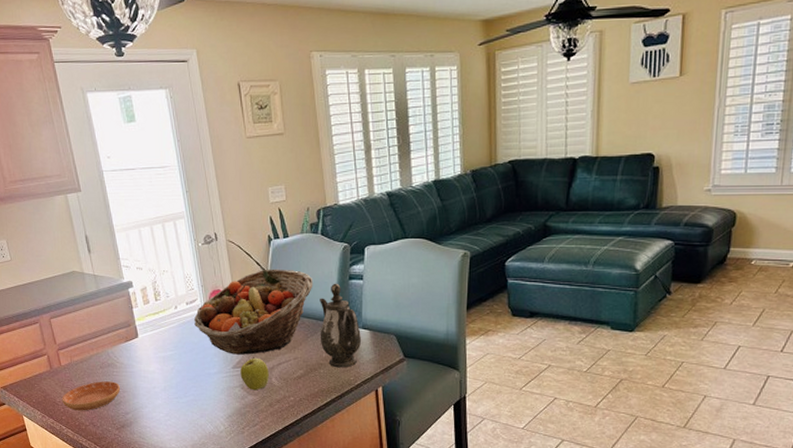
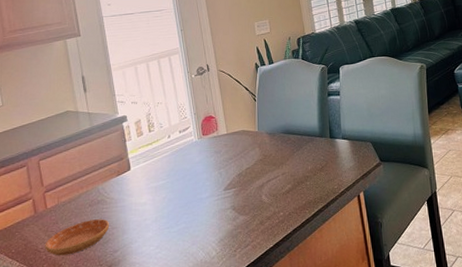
fruit basket: present [194,269,313,355] -> none [187,92,297,177]
apple: present [240,356,269,391] -> none [231,176,259,210]
teapot: present [320,283,362,368] -> none [303,100,343,179]

